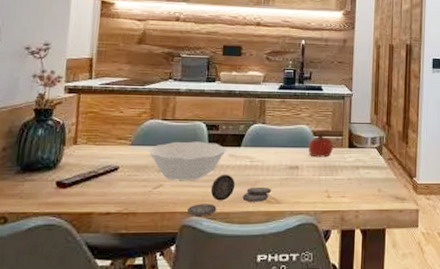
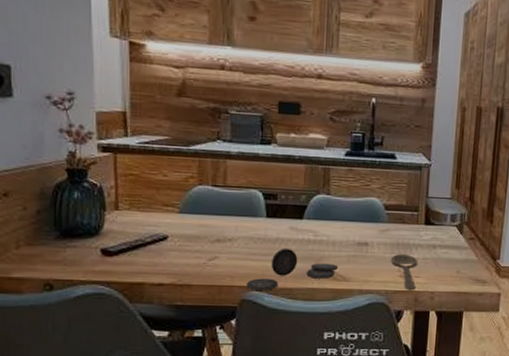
bowl: present [149,141,226,180] -> none [201,210,287,253]
fruit: present [308,132,333,158] -> none [379,206,408,234]
wooden spoon: none [319,175,343,210] -> present [391,253,417,291]

